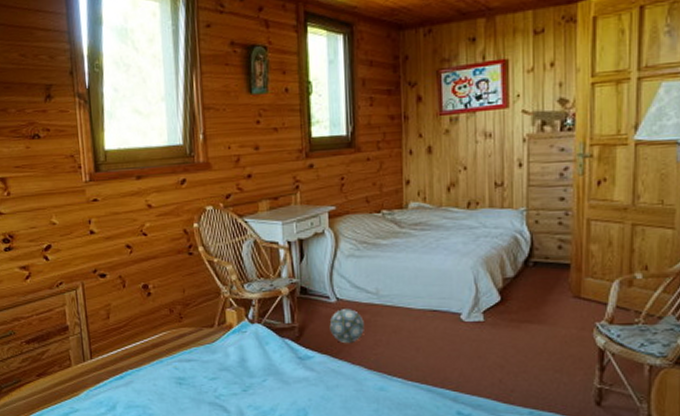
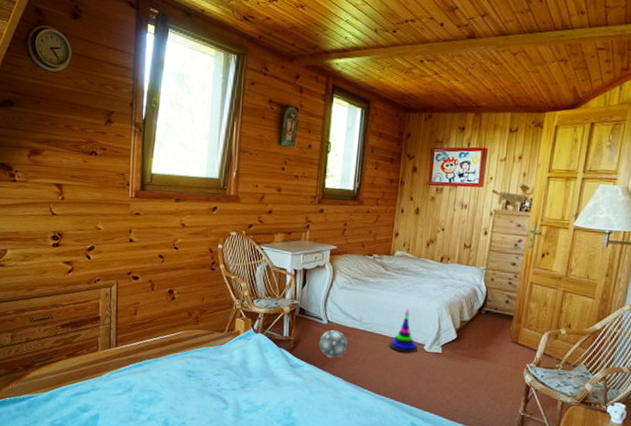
stacking toy: none [416,271,453,327] -> present [389,308,418,353]

